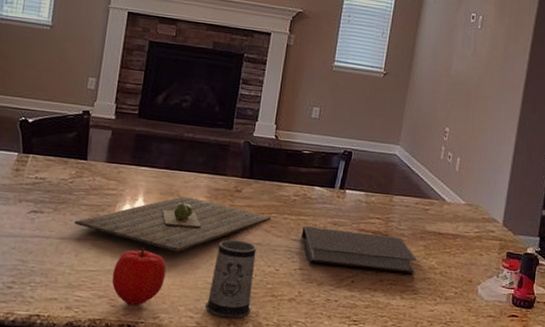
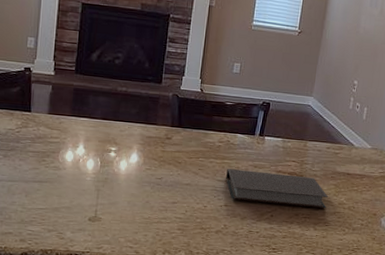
cutting board: present [74,196,272,252] -> none [23,143,199,192]
fruit: present [111,248,167,306] -> none [59,188,107,238]
mug: present [204,239,257,318] -> none [142,180,187,247]

